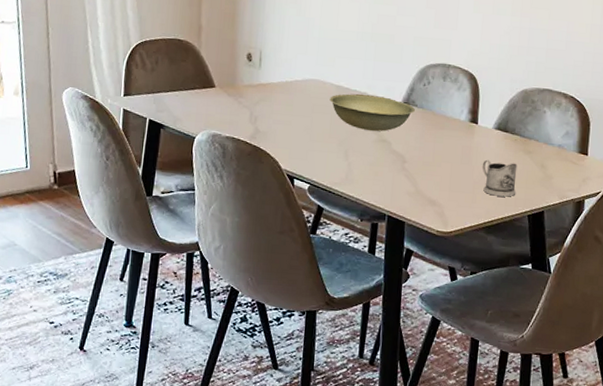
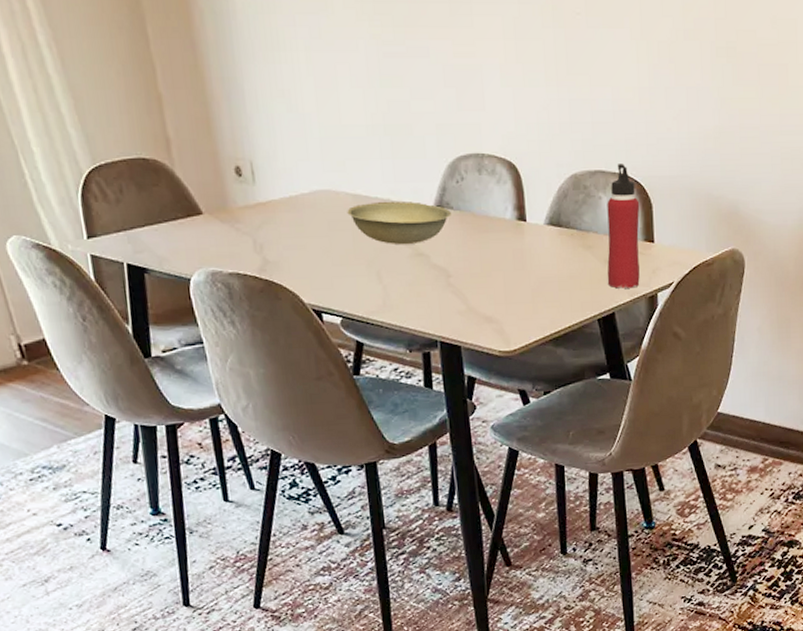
tea glass holder: present [482,159,518,197] -> none [538,261,580,303]
water bottle: none [541,85,579,192] -> present [607,164,640,289]

